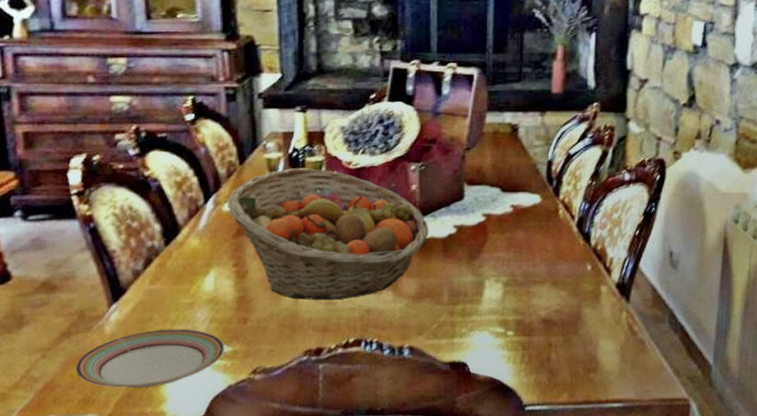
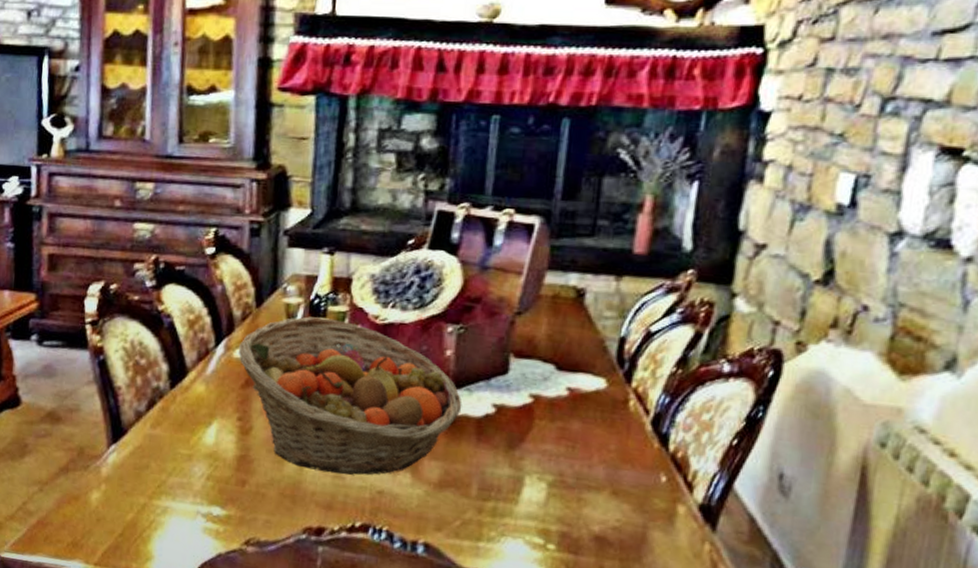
plate: present [75,329,225,388] -> none [68,478,220,542]

